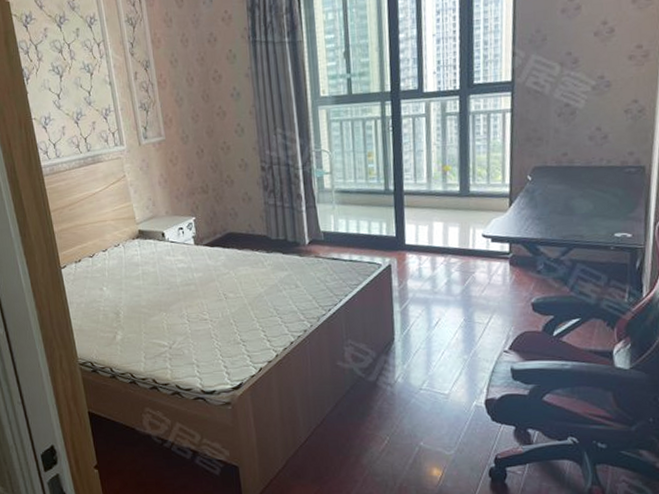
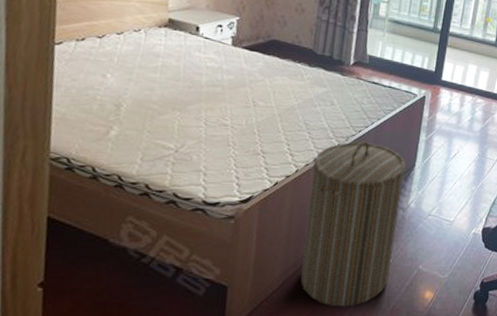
laundry hamper: none [291,319,390,485] -> present [300,140,406,307]

